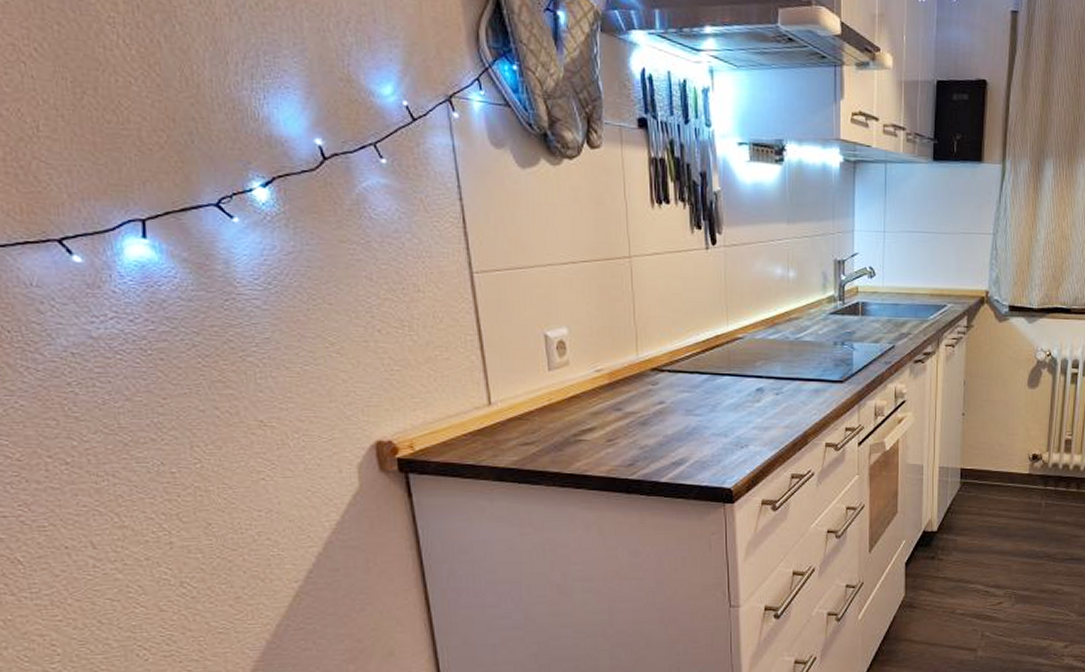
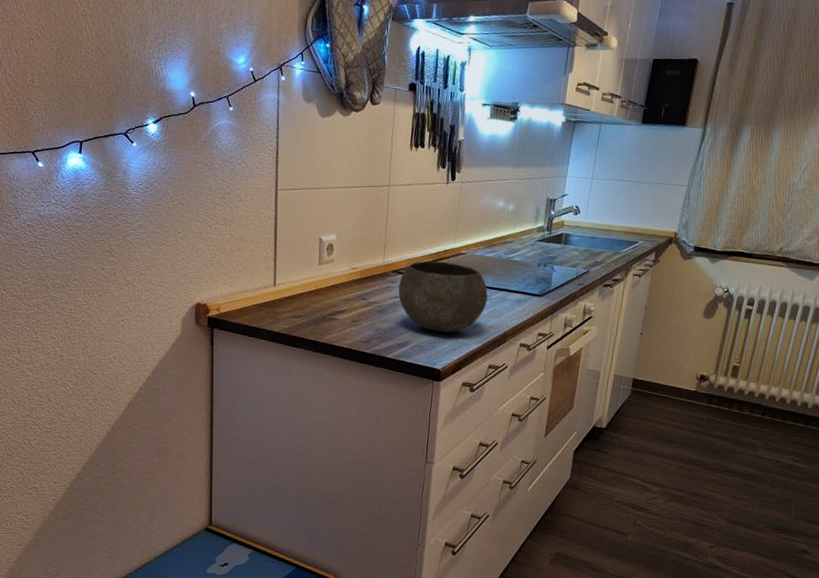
bowl: none [662,350,778,441] -> present [398,261,488,333]

